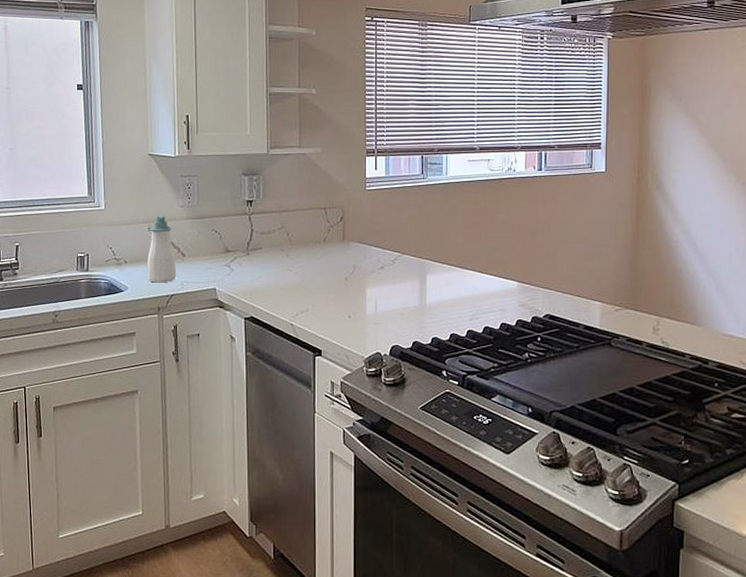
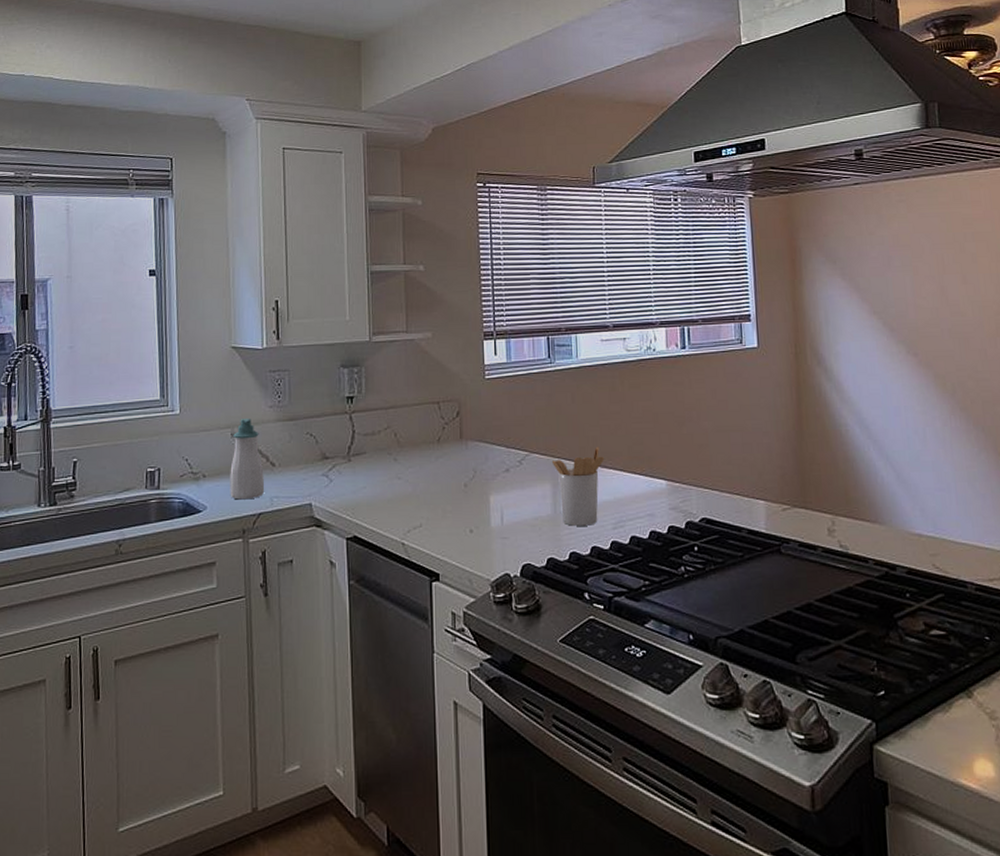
utensil holder: none [421,251,466,316] -> present [552,446,605,526]

